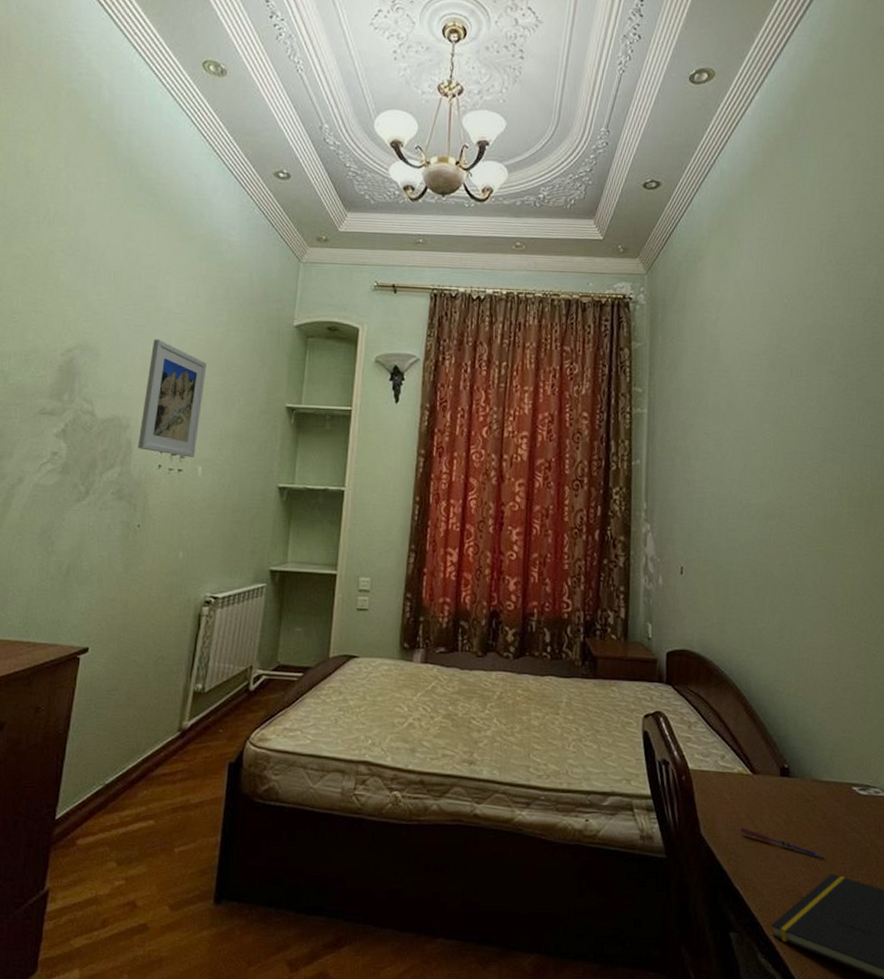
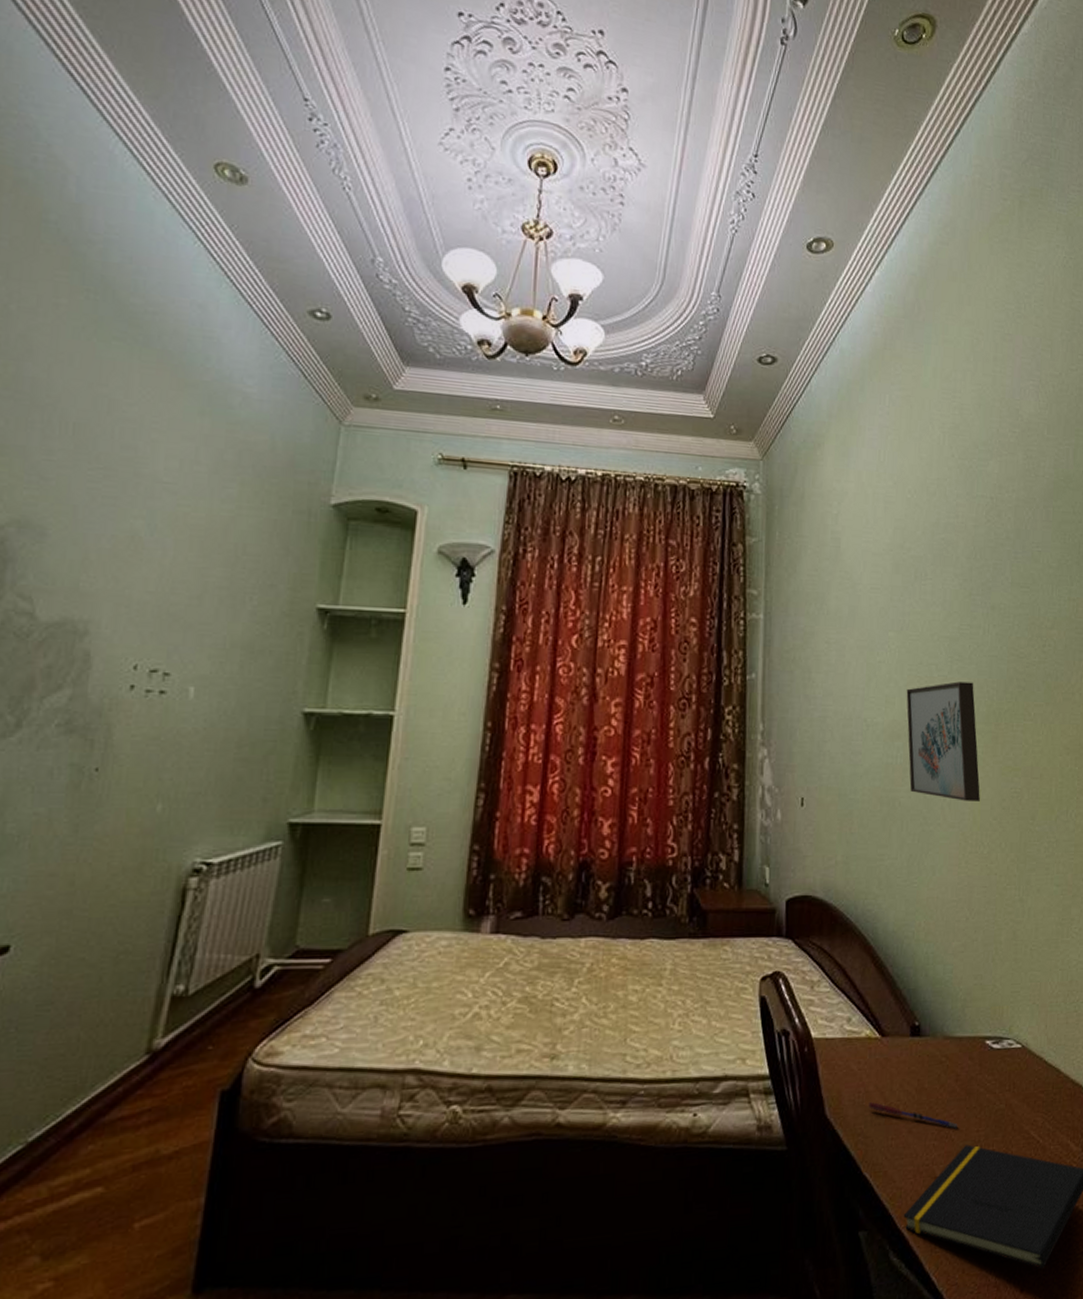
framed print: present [138,339,207,458] -> none [100,515,207,675]
wall art: none [780,468,852,577] -> present [906,681,980,801]

